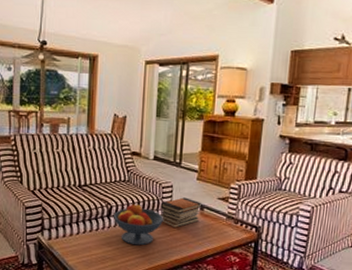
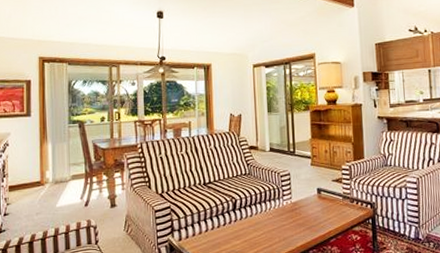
fruit bowl: present [114,203,164,246] -> none [239,194,286,236]
book stack: present [160,197,202,229] -> none [280,183,319,214]

